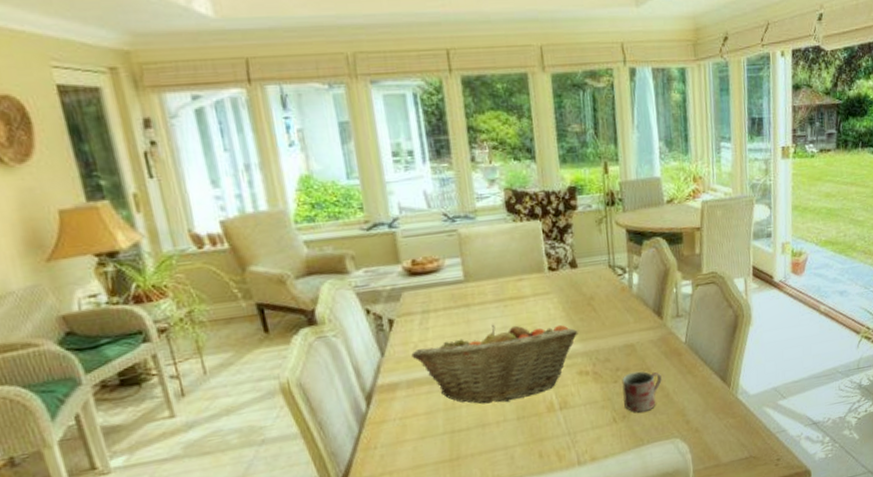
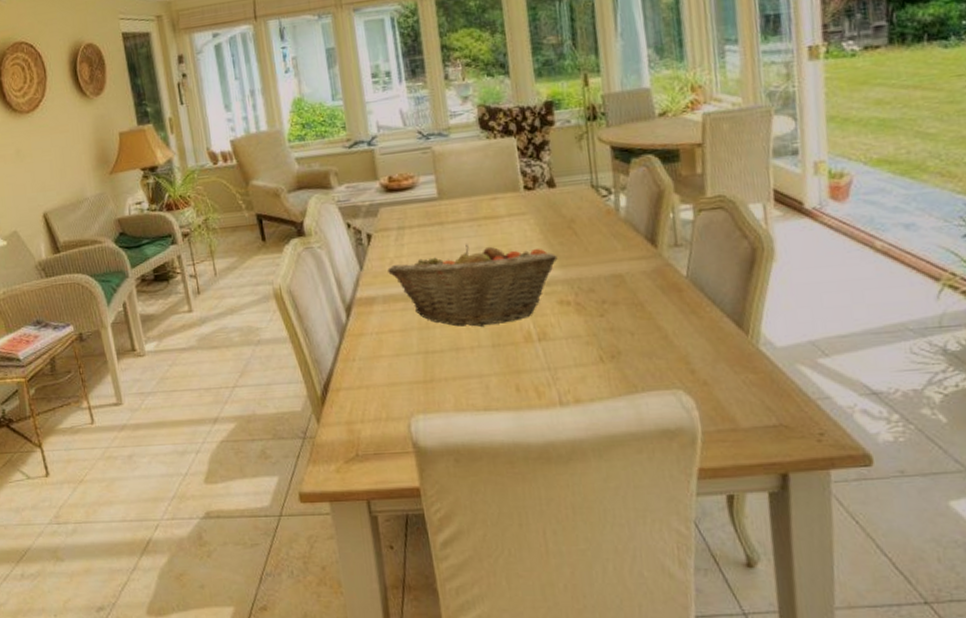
mug: present [622,371,662,413] -> none [609,306,658,354]

